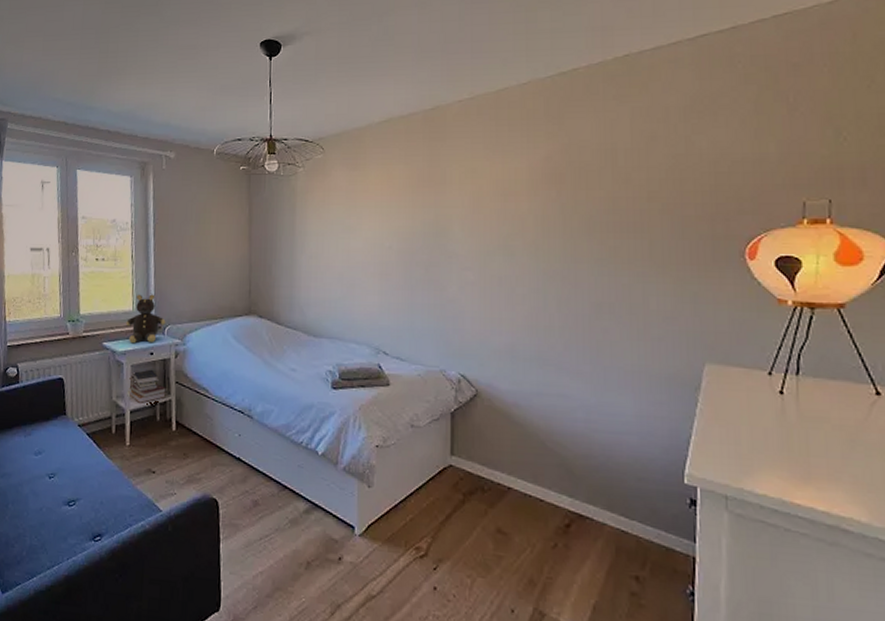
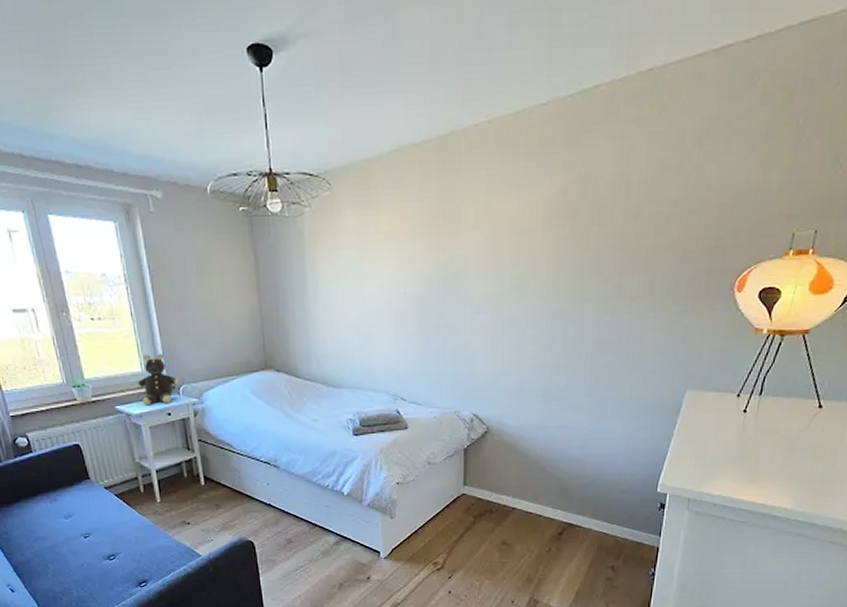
books: present [128,370,166,403] -> none [151,430,190,462]

